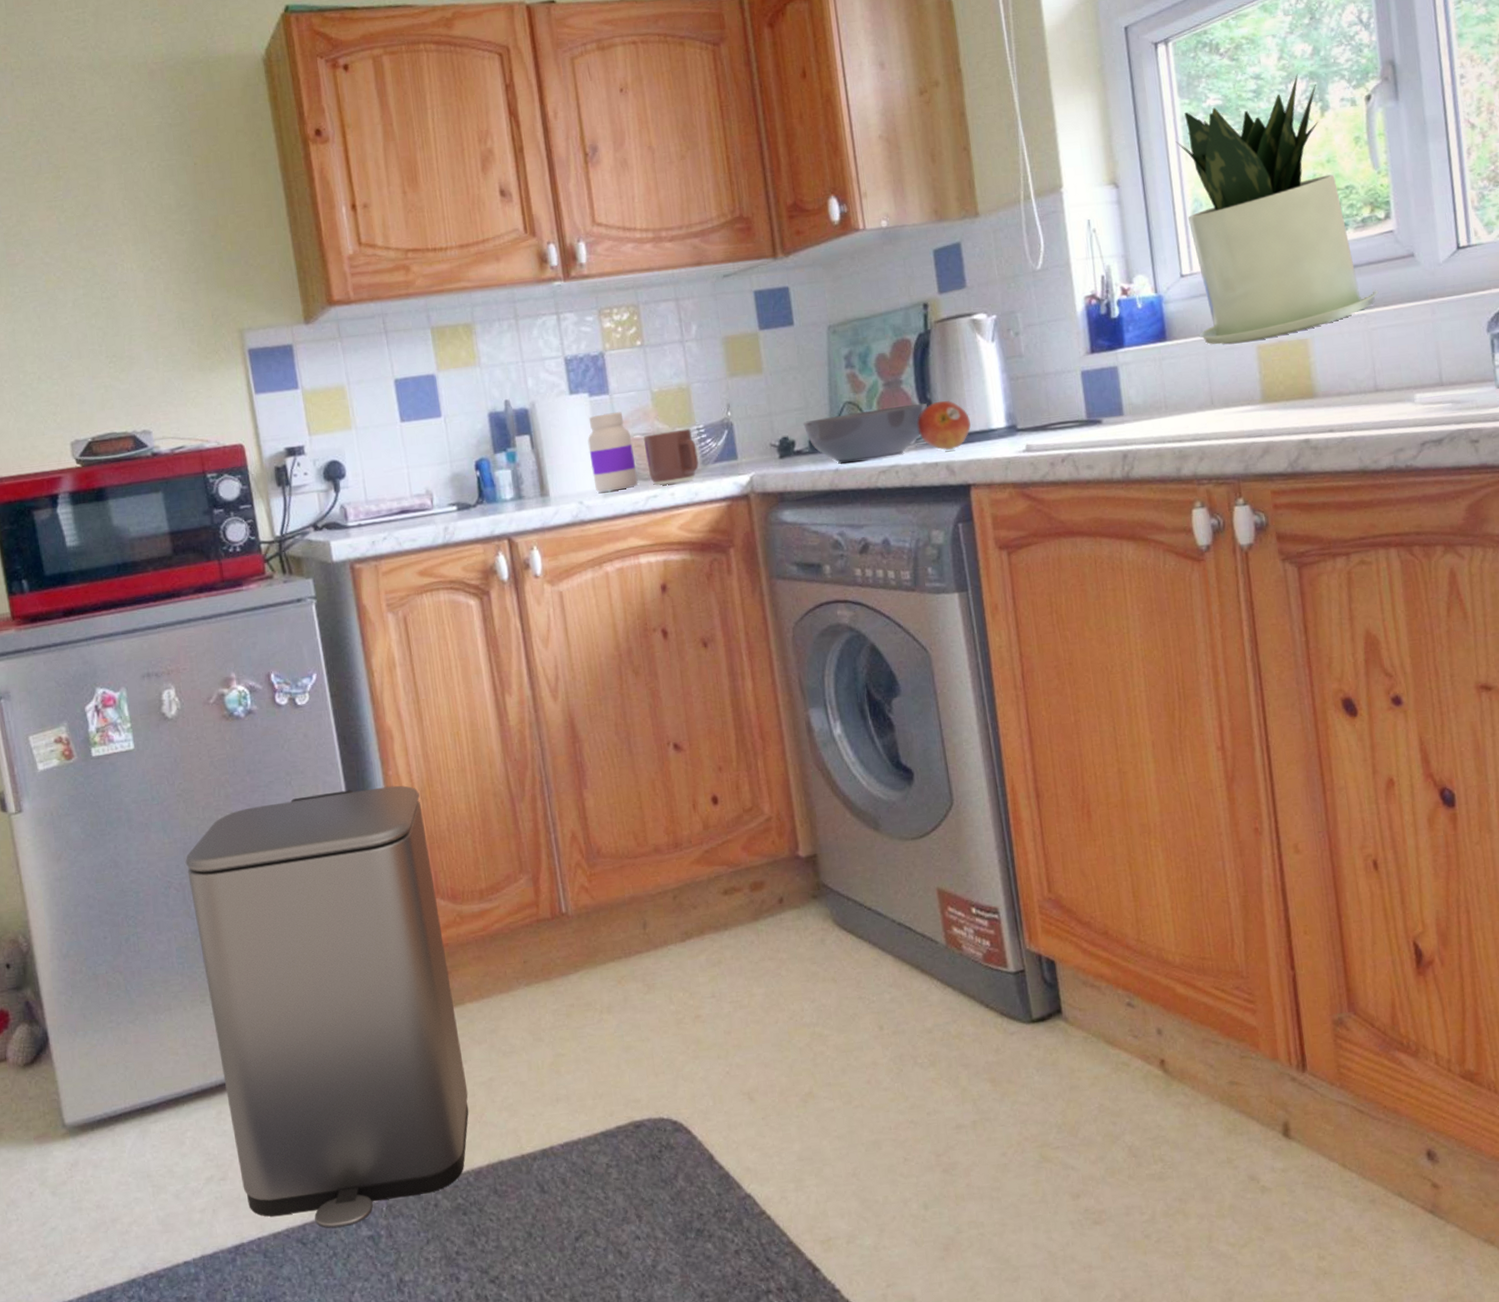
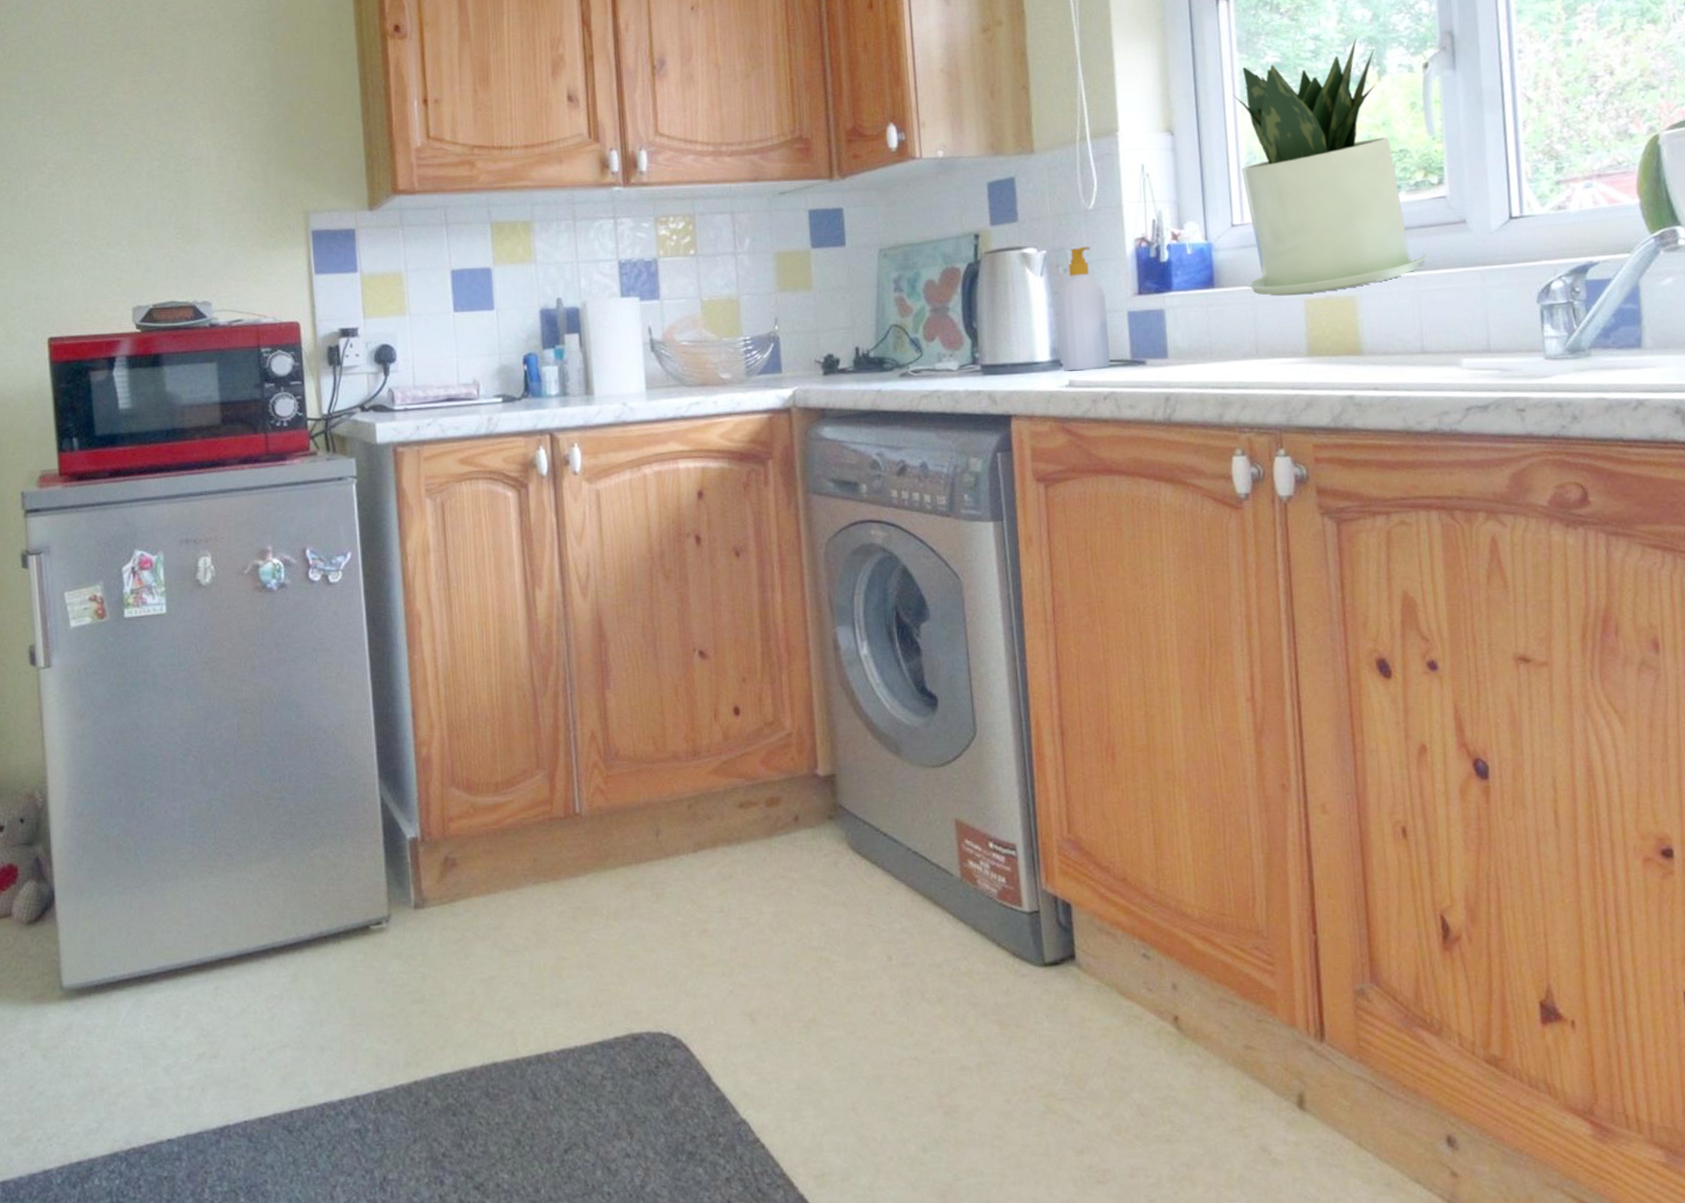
pedal bin: present [185,785,469,1229] -> none [206,670,468,1118]
jar: present [587,412,638,493] -> none [635,318,682,395]
mug: present [643,428,699,486] -> none [690,339,743,394]
bowl: present [803,402,928,463] -> none [848,331,974,385]
fruit: present [917,400,971,450] -> none [962,330,1015,379]
soap bottle: none [1009,307,1067,435] -> present [1057,246,1110,370]

